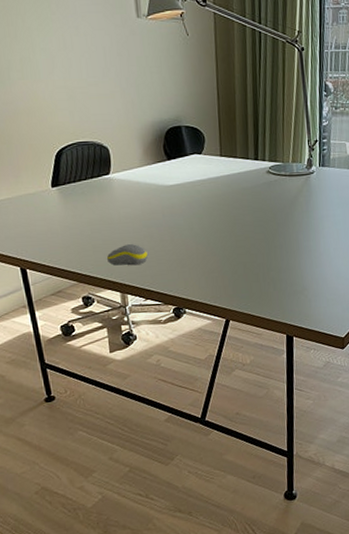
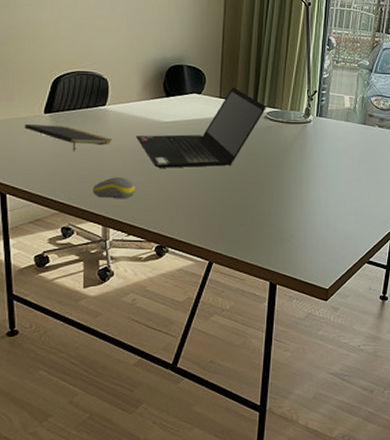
notepad: none [34,198,120,223] -> present [24,123,112,152]
laptop computer: none [142,144,269,232] -> present [135,87,267,168]

